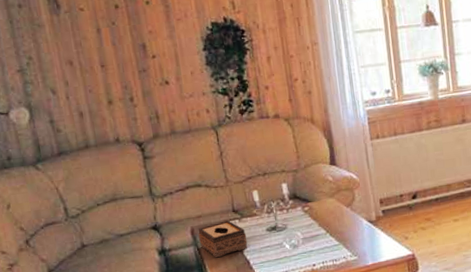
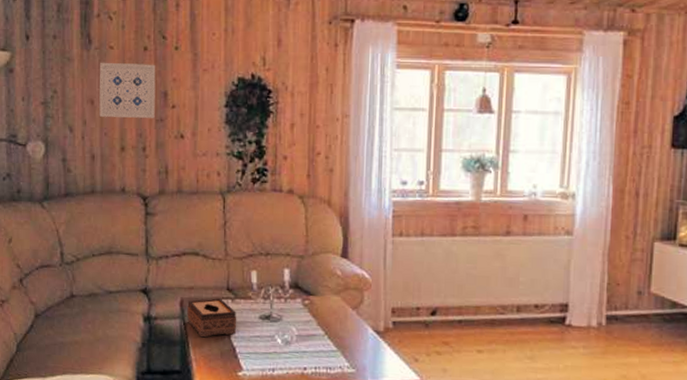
wall art: none [72,20,137,76] -> present [99,62,156,118]

